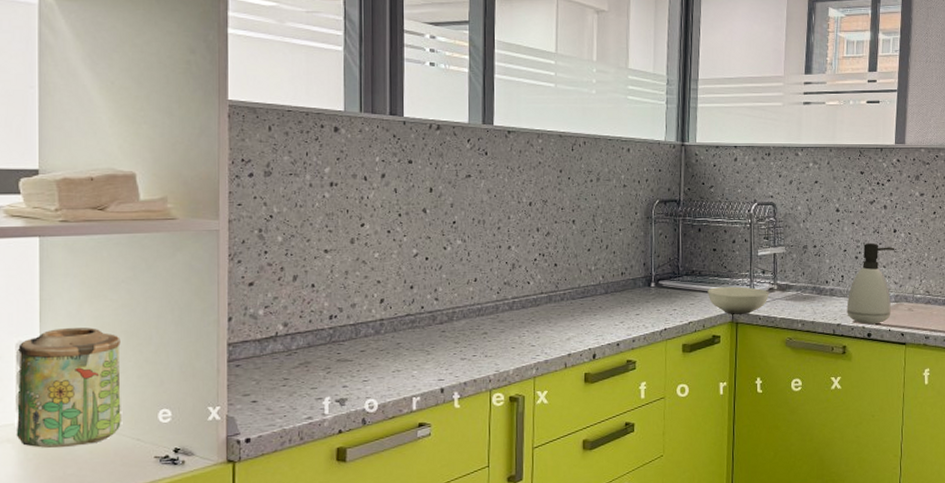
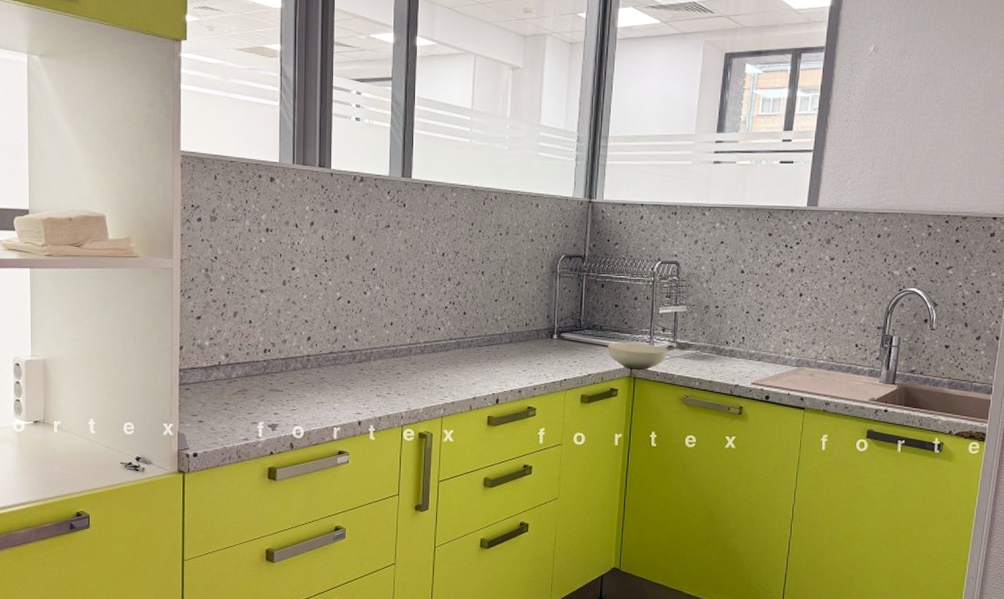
canister: present [16,327,121,449] -> none [14,348,94,450]
soap dispenser: present [846,242,895,325] -> none [745,305,800,388]

